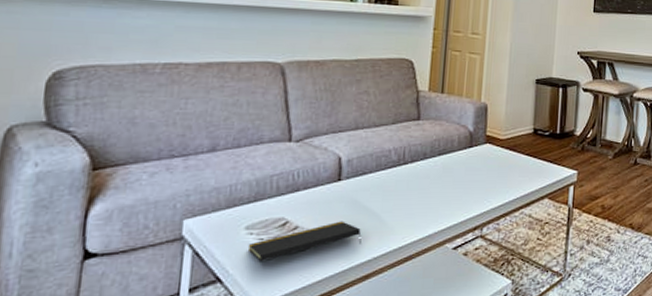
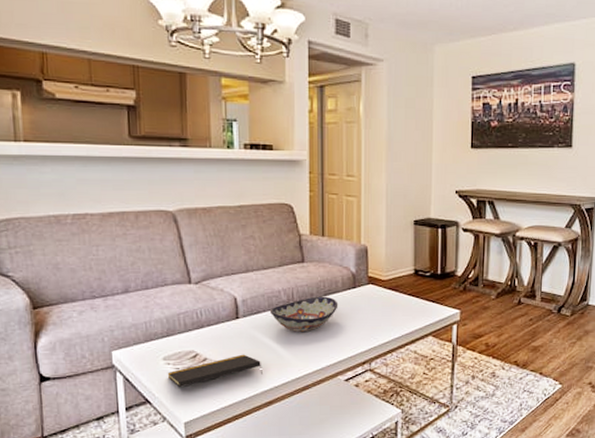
decorative bowl: none [376,156,453,196] -> present [269,296,339,333]

